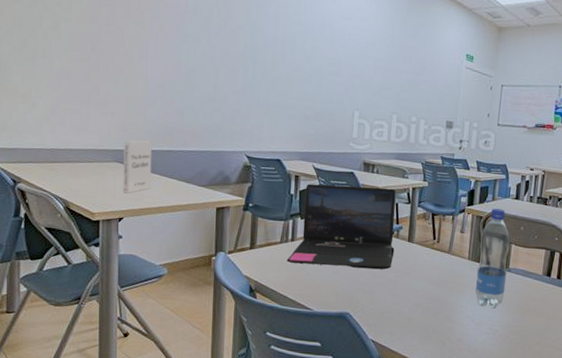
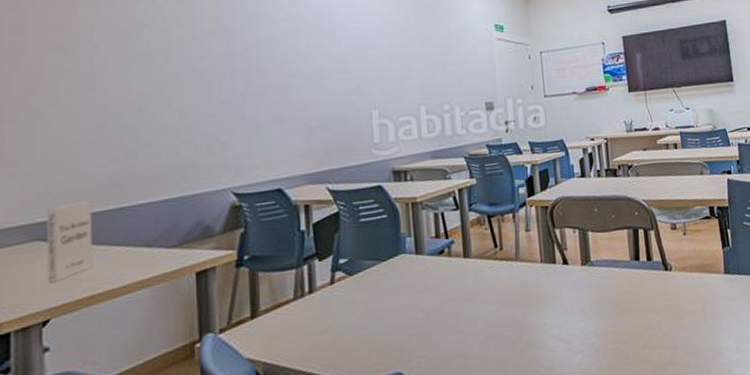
laptop: present [286,183,396,270] -> none [305,195,449,325]
bottle: present [475,208,510,309] -> none [551,192,592,318]

